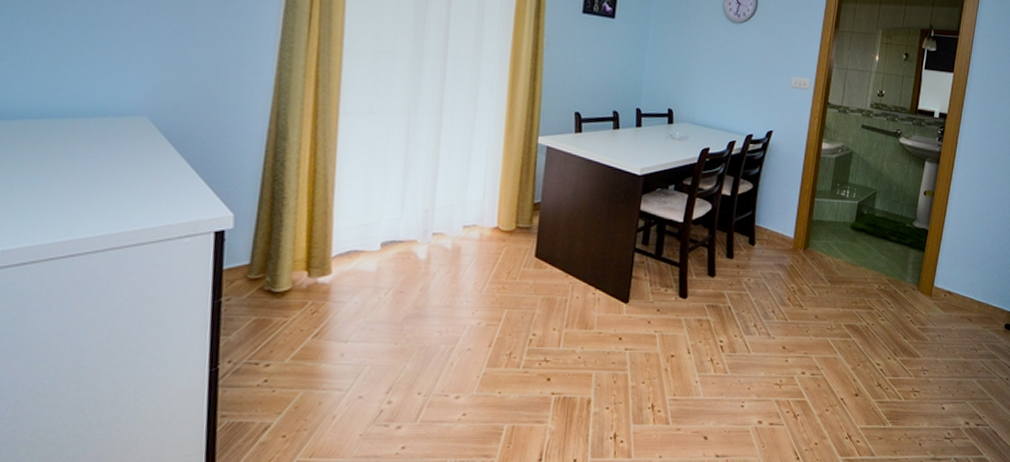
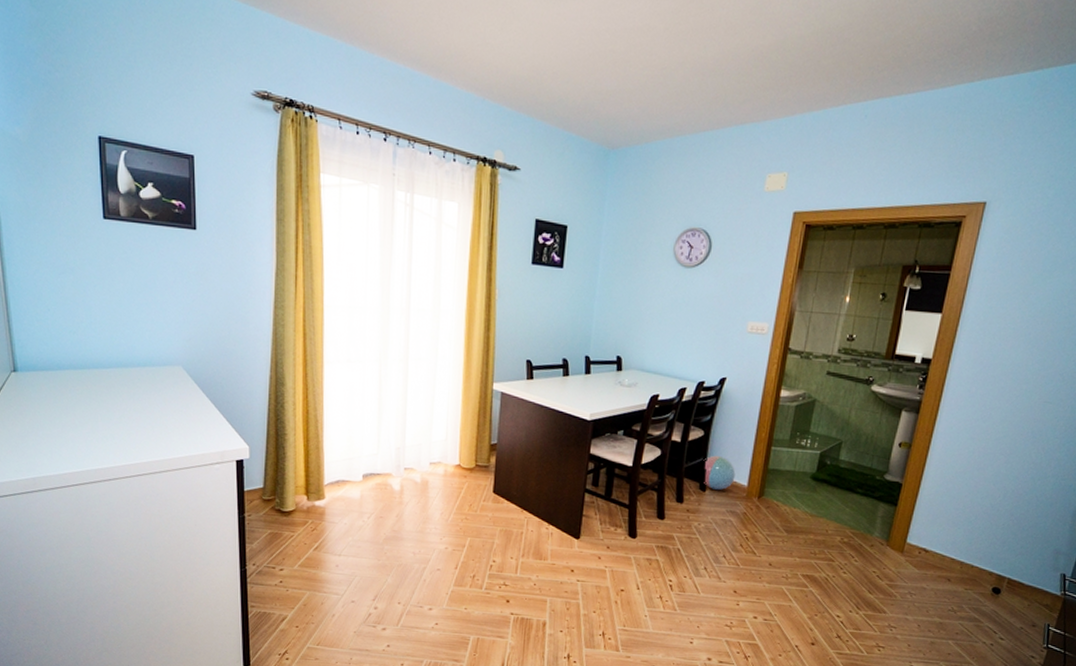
ball: none [752,208,783,243] -> present [703,455,736,490]

